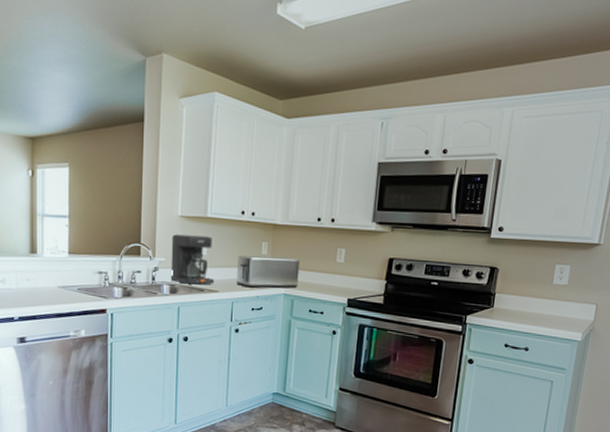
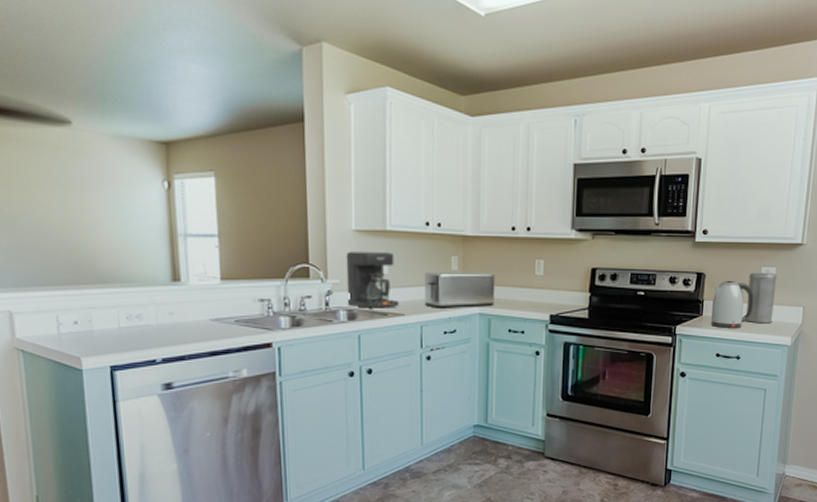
kettle: none [501,275,547,321] -> present [711,280,754,328]
canister: none [537,269,571,319] -> present [746,272,777,324]

